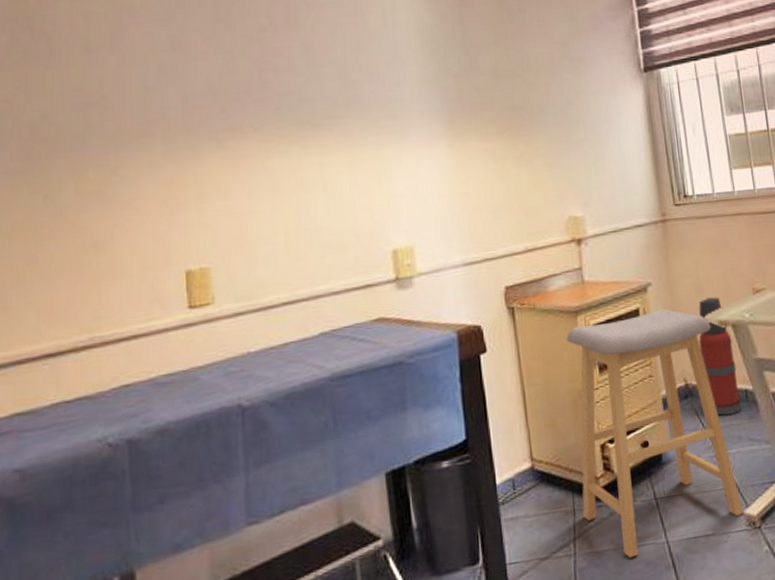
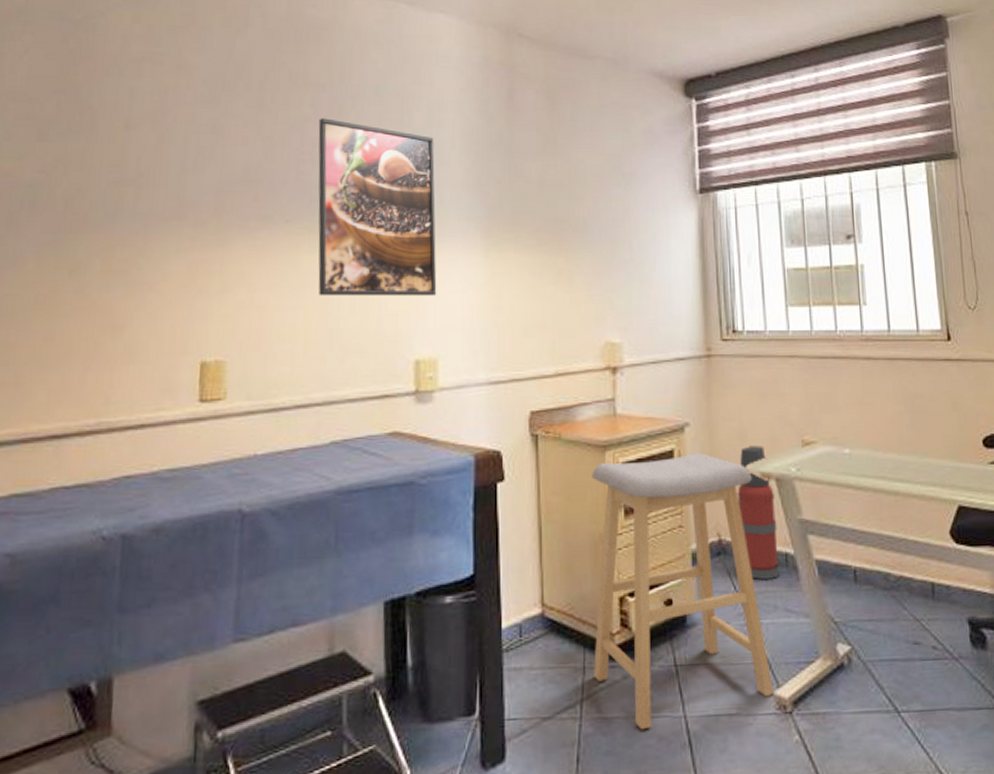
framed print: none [276,27,407,198] -> present [318,118,437,296]

